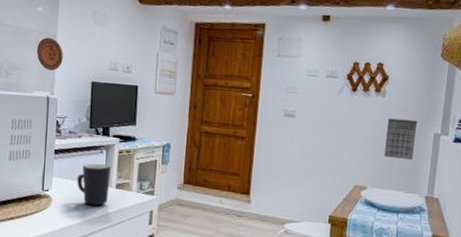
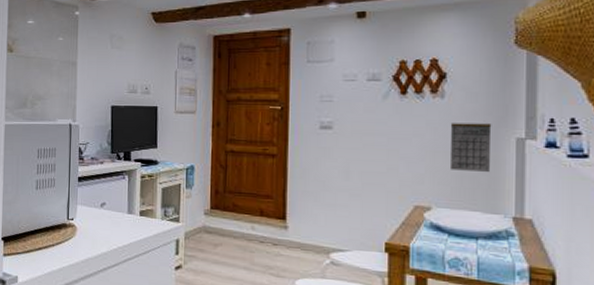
decorative plate: present [36,37,63,71] -> none [58,65,83,98]
mug: present [77,163,111,206] -> none [101,190,134,234]

